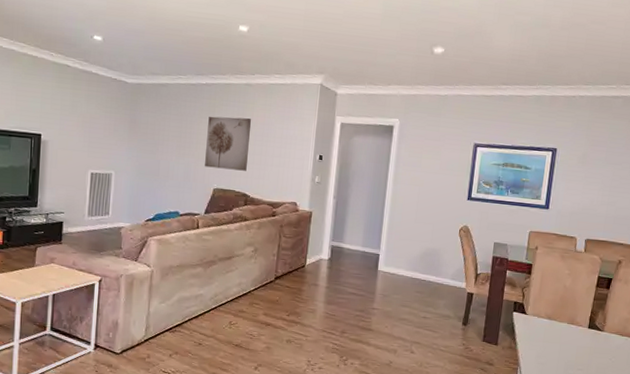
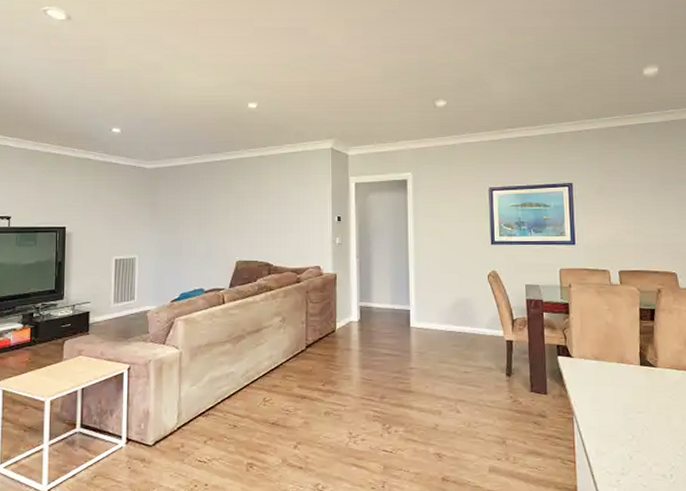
wall art: present [205,116,251,171] -> none [226,189,267,241]

